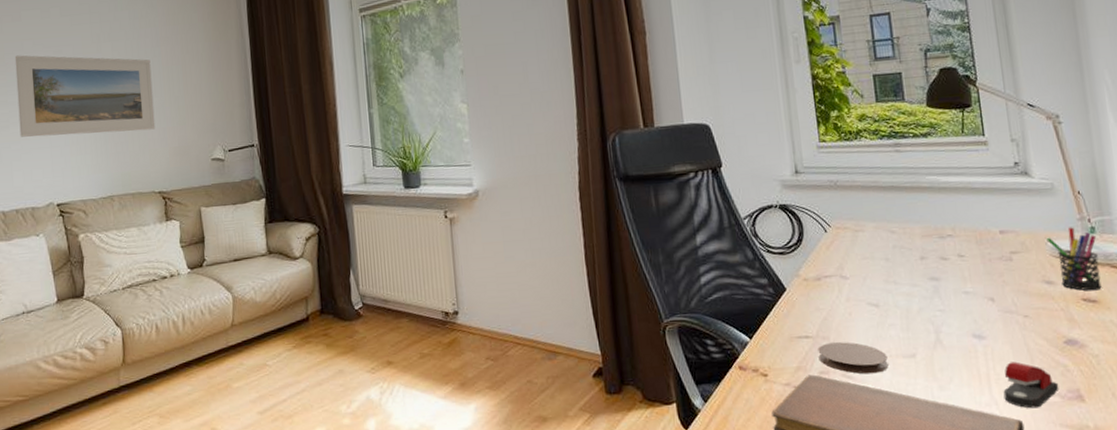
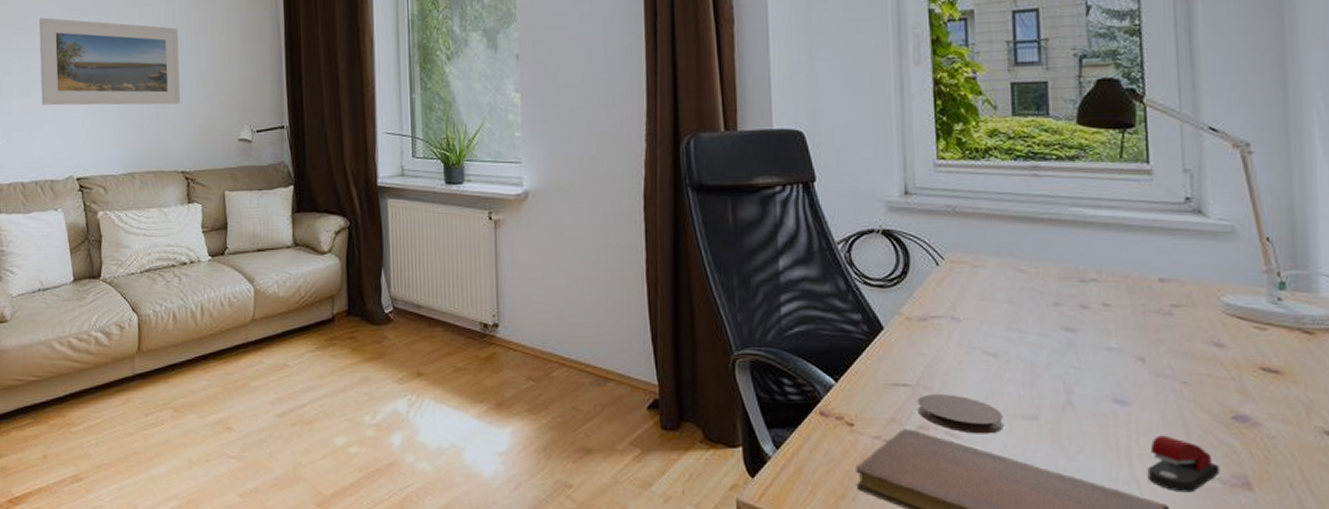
pen holder: present [1046,227,1102,291] -> none [1219,280,1288,359]

